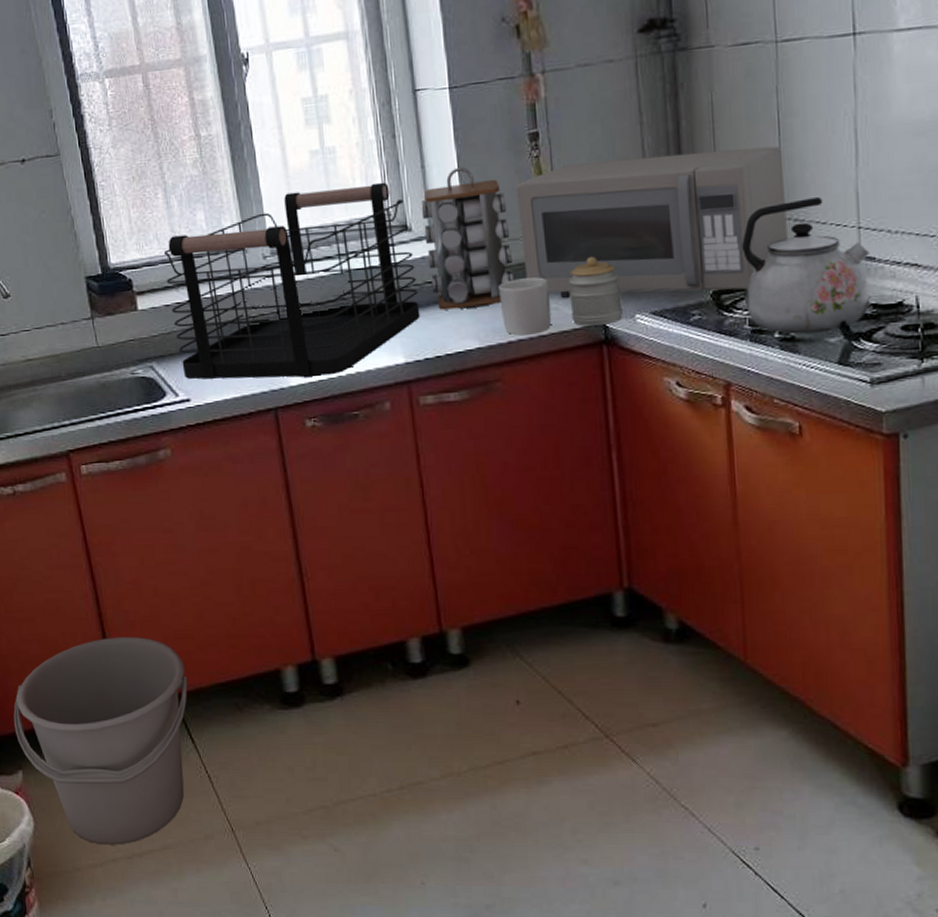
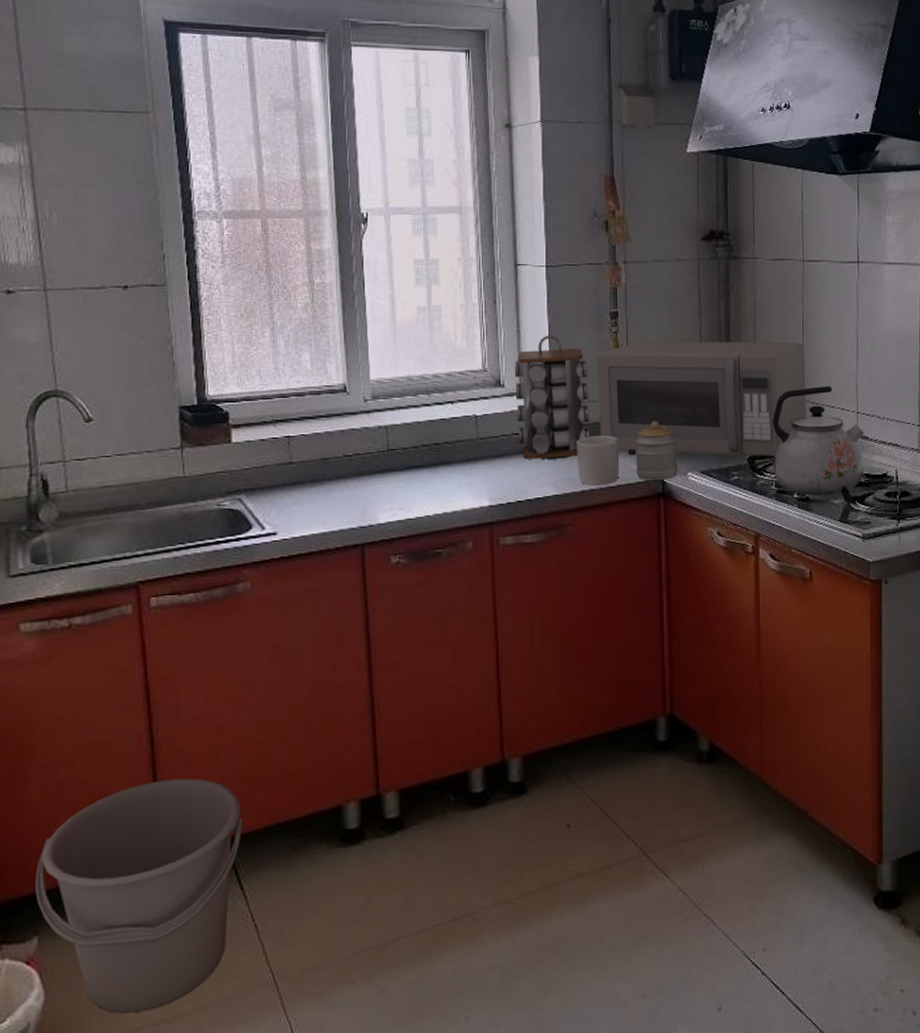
dish rack: present [163,182,420,379] -> none [264,341,506,515]

